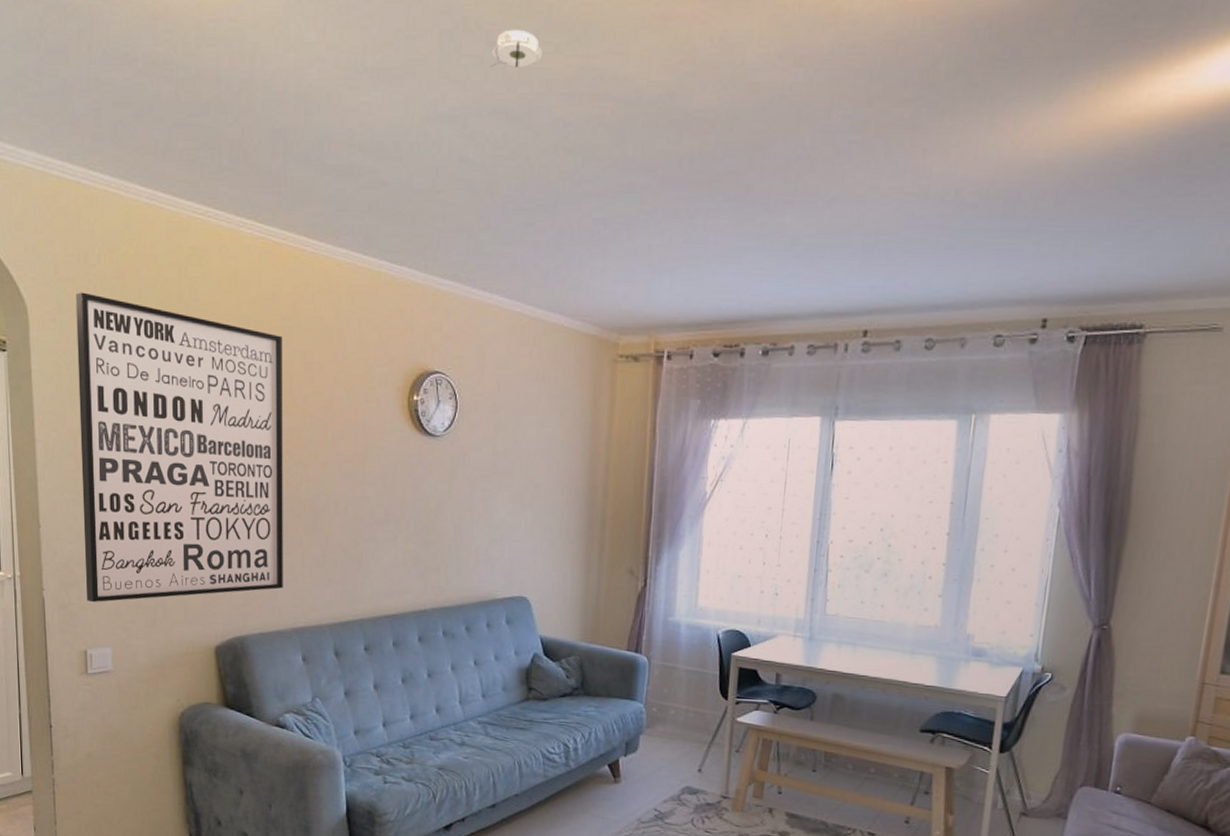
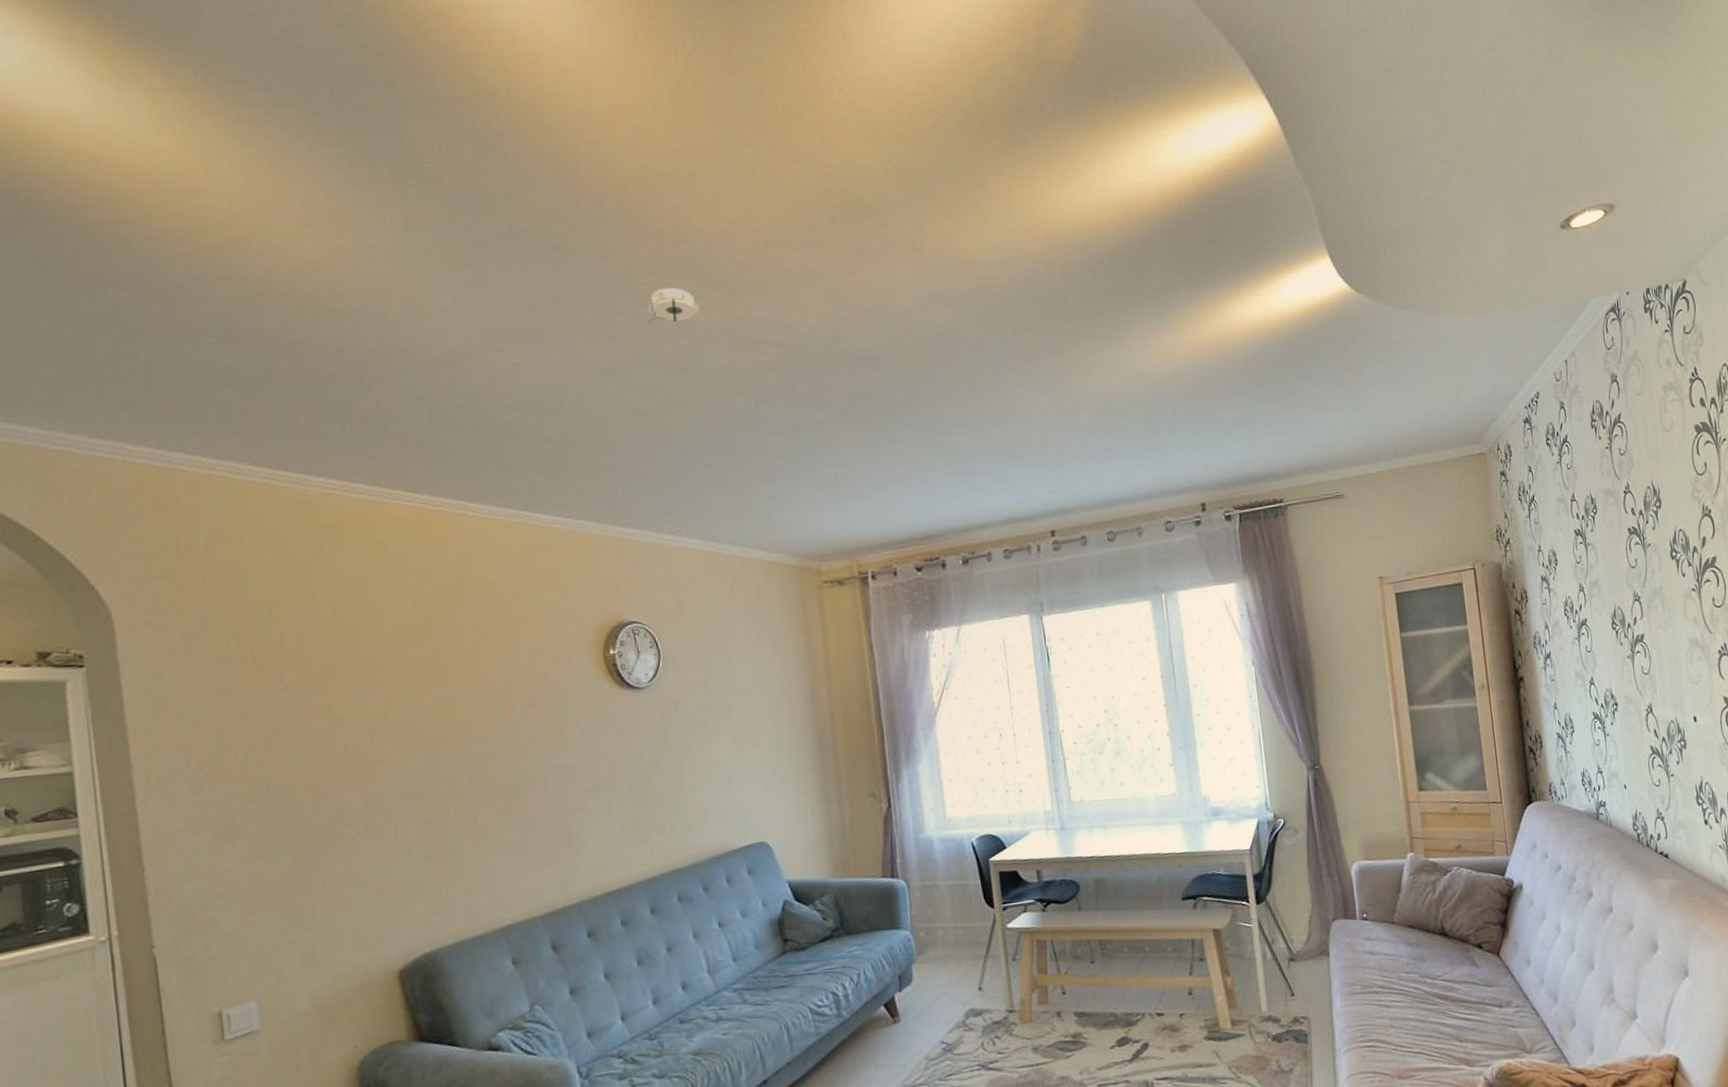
wall art: present [75,292,283,603] -> none [177,587,479,950]

